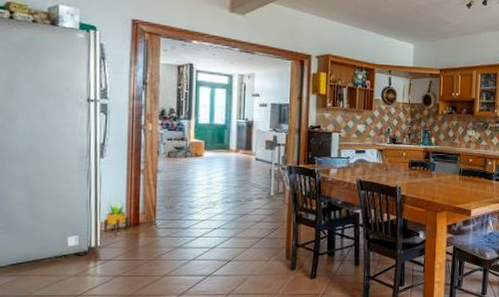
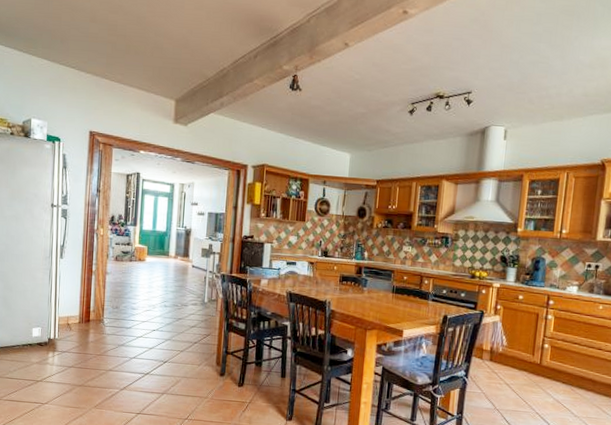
potted plant: present [104,201,128,232] -> none [61,298,81,327]

